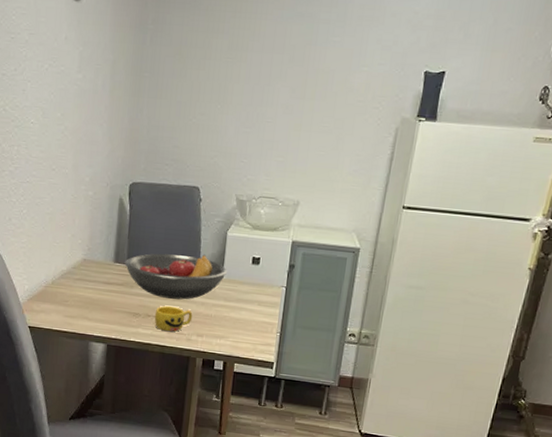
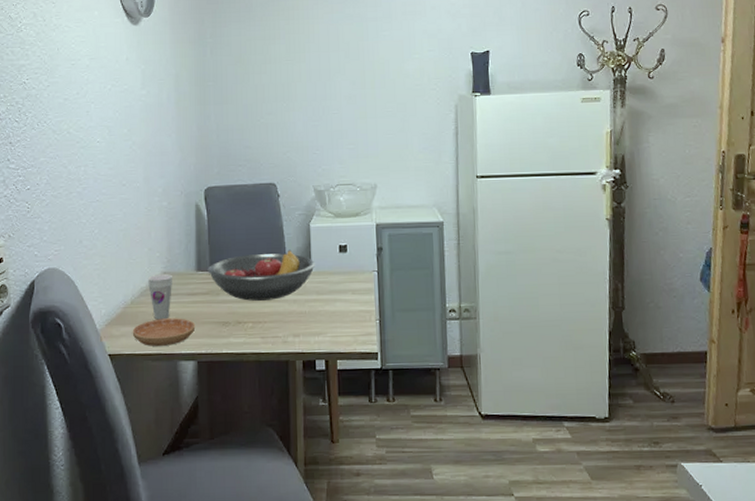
saucer: none [51,301,109,327] -> present [132,318,196,346]
cup: none [68,260,91,303] -> present [148,273,172,320]
cup: present [154,306,193,332] -> none [245,309,286,337]

